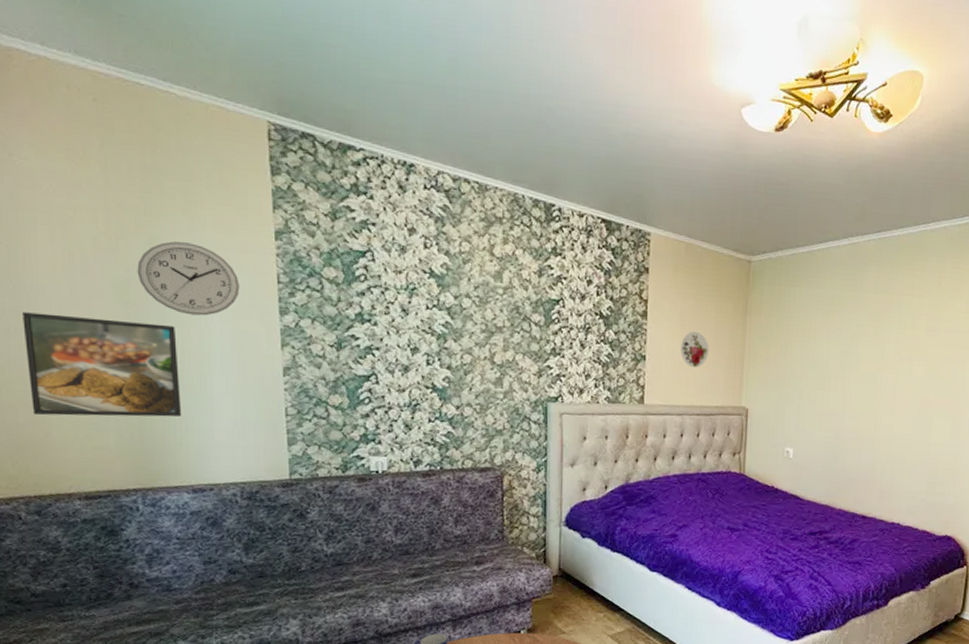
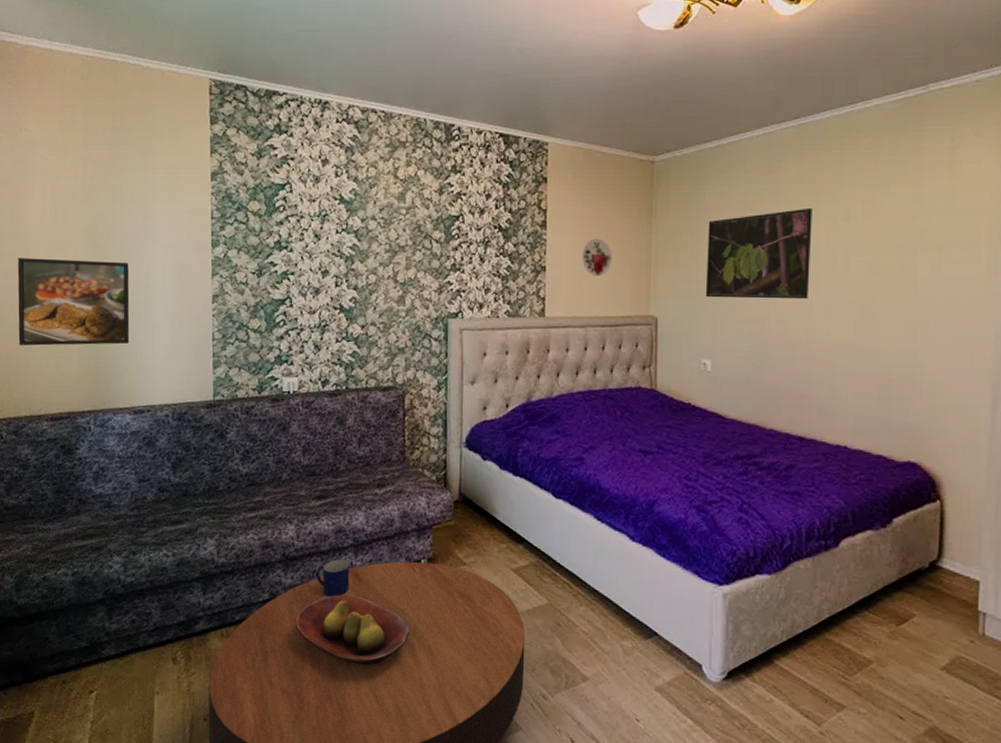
wall clock: present [137,241,240,316] -> none [103,189,181,252]
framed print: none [791,315,886,398] -> present [705,207,812,300]

